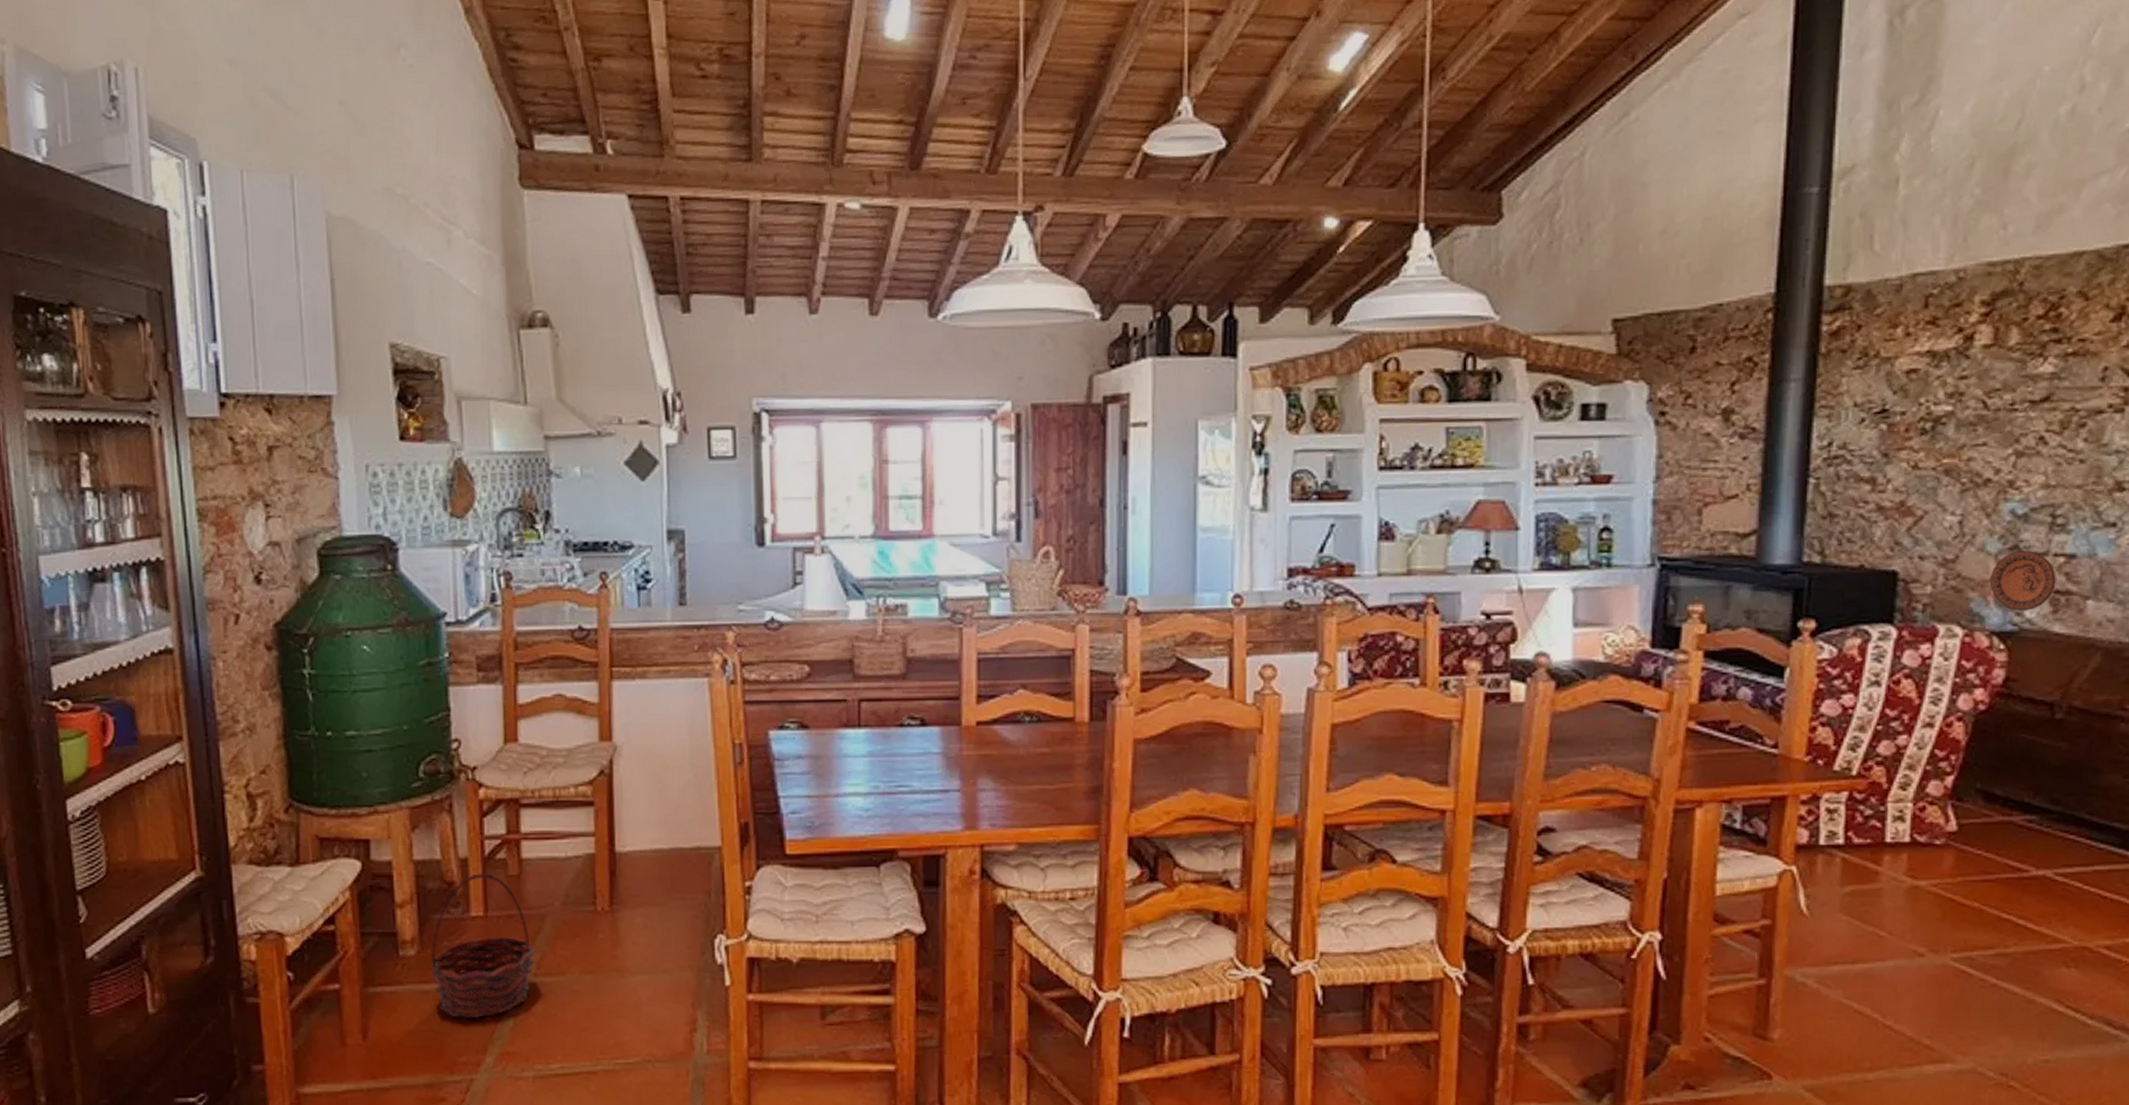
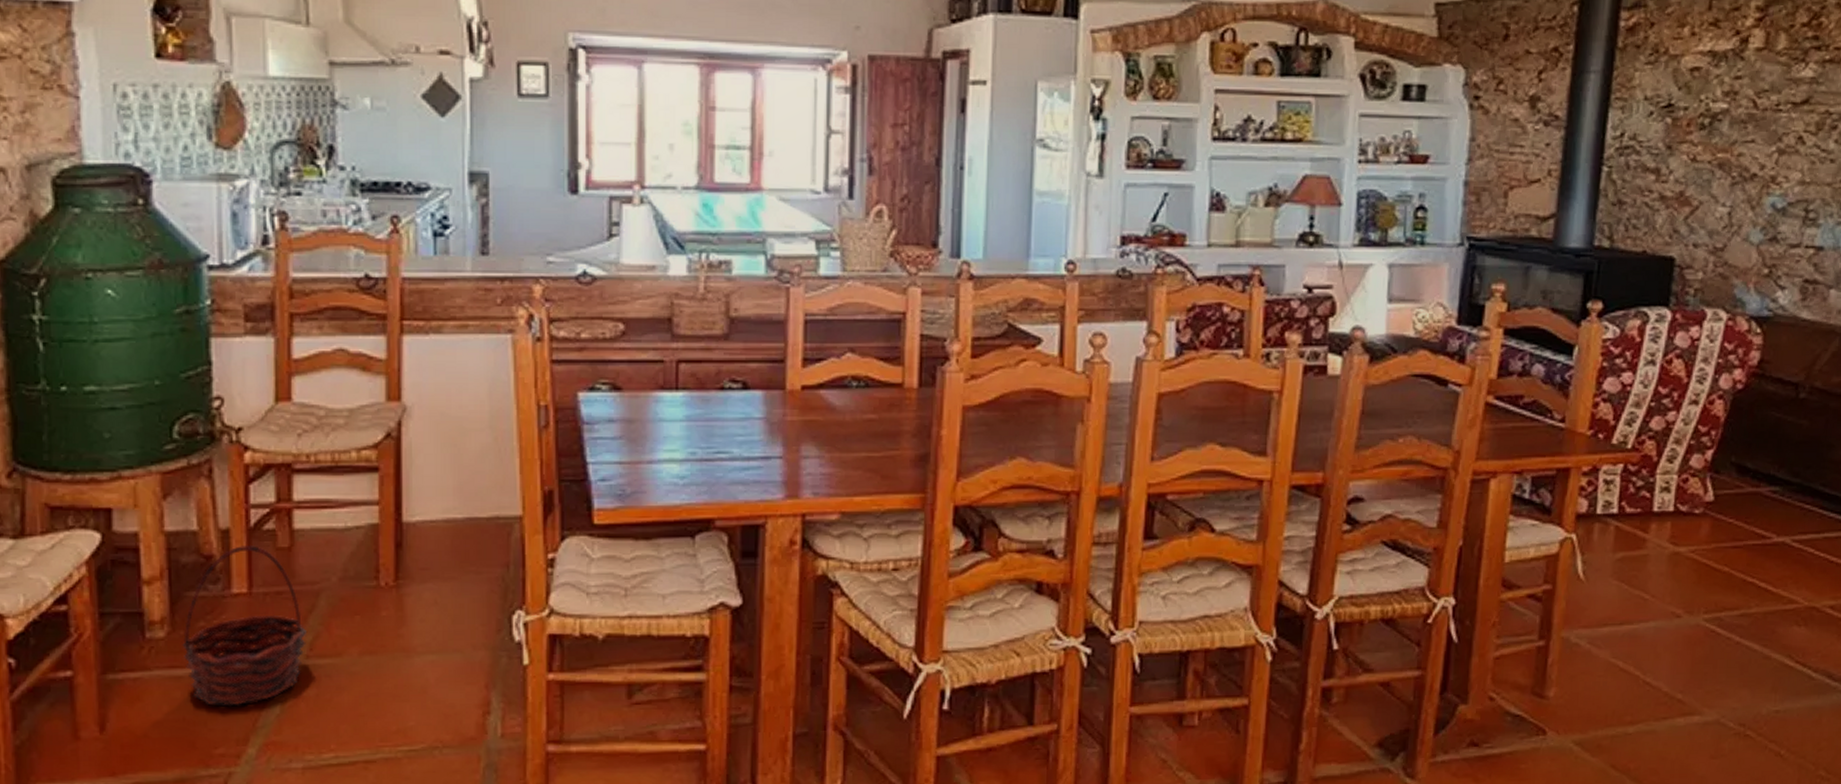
decorative plate: present [1989,550,2056,611] -> none [1751,241,1806,298]

